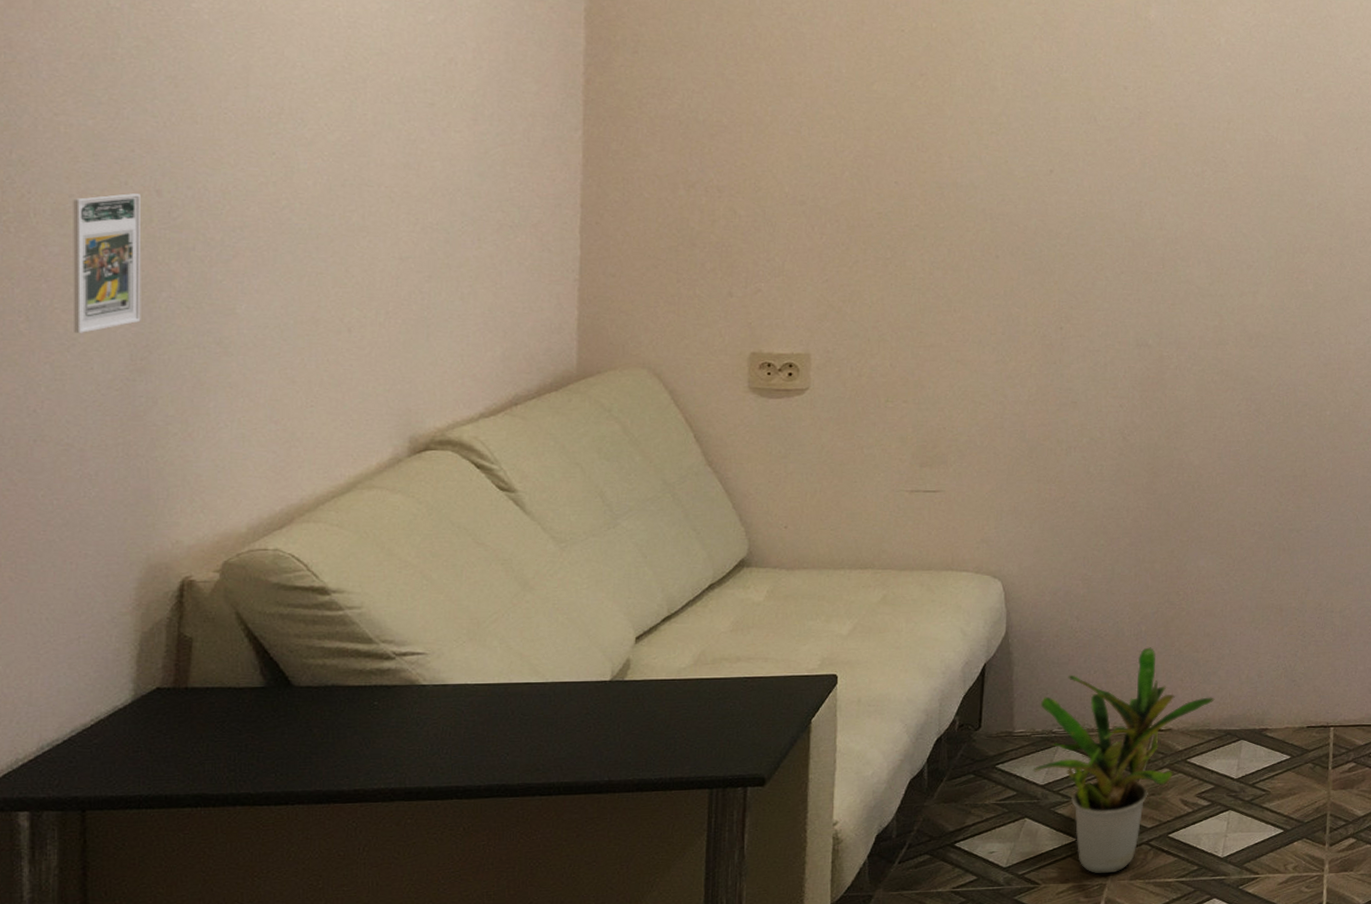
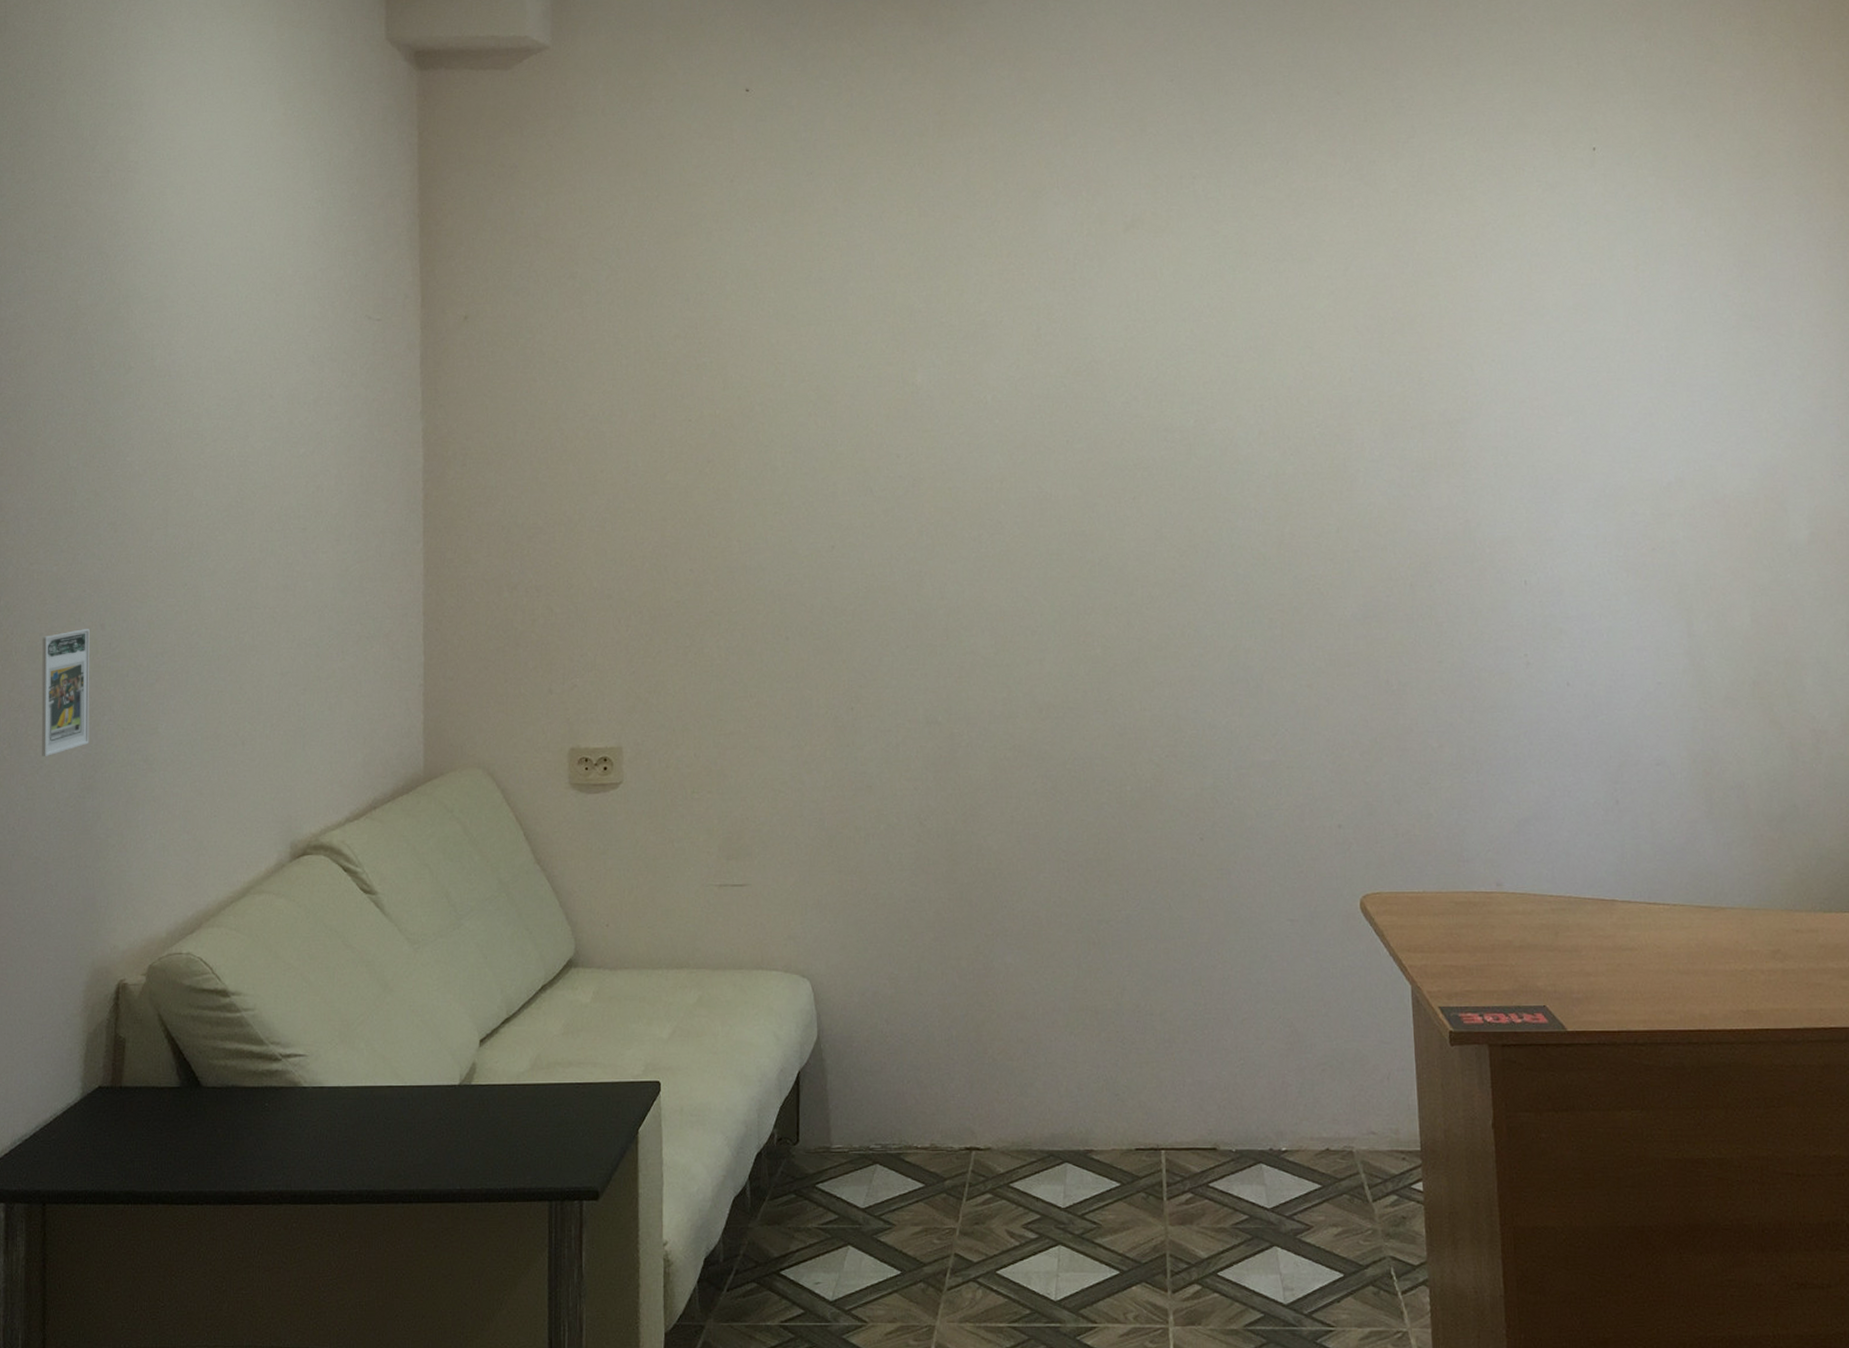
potted plant: present [1032,647,1215,874] -> none [852,1054,1034,1314]

